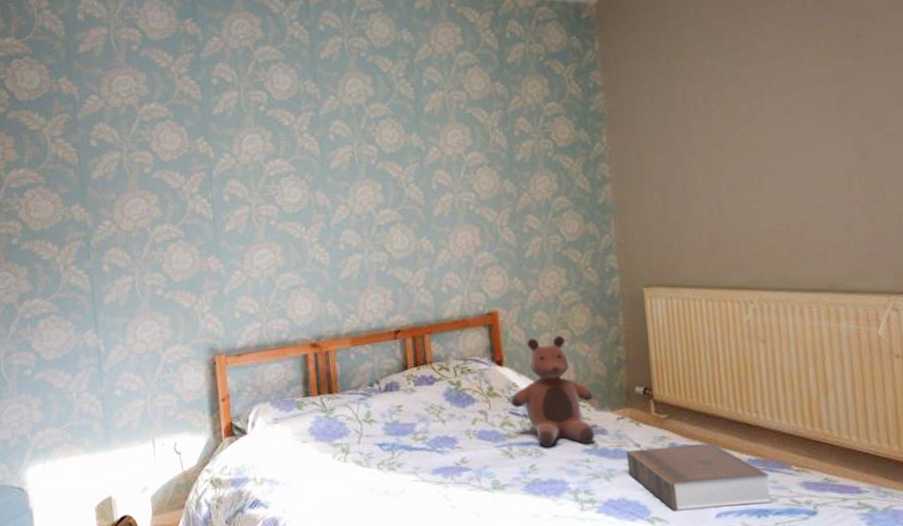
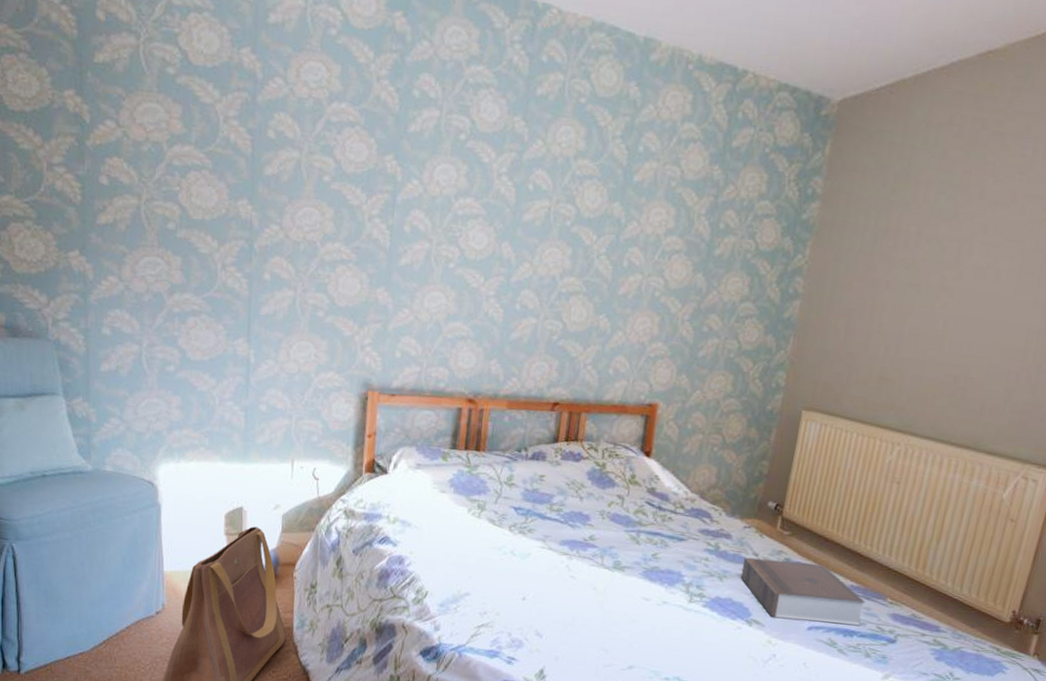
teddy bear: present [510,335,595,447] -> none [649,436,728,544]

